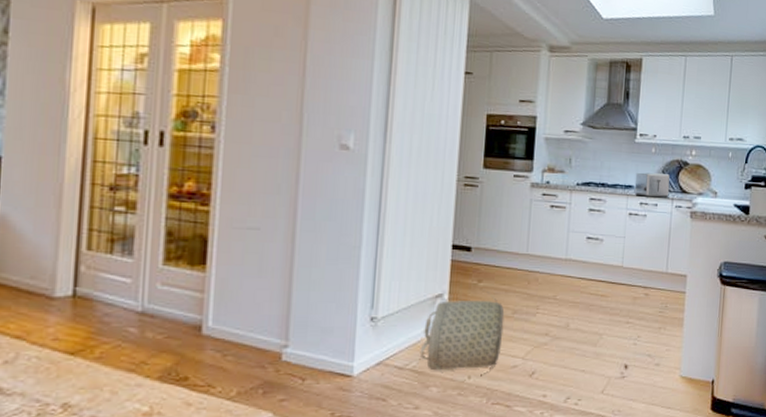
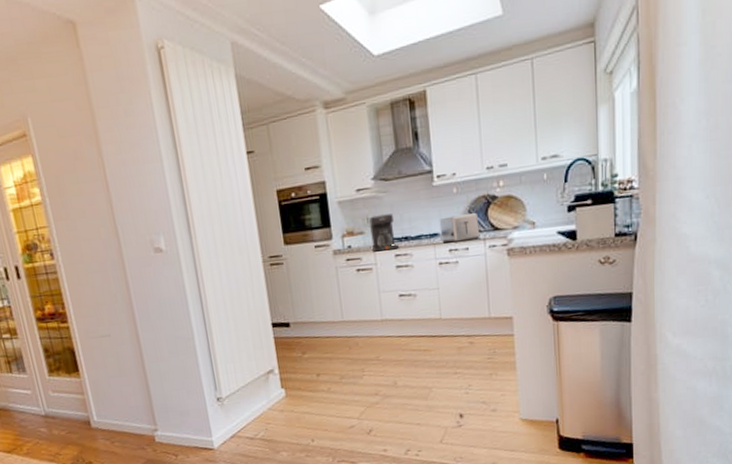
basket: present [420,289,505,375] -> none [263,360,337,439]
coffee maker: none [570,158,595,193] -> present [368,214,399,252]

